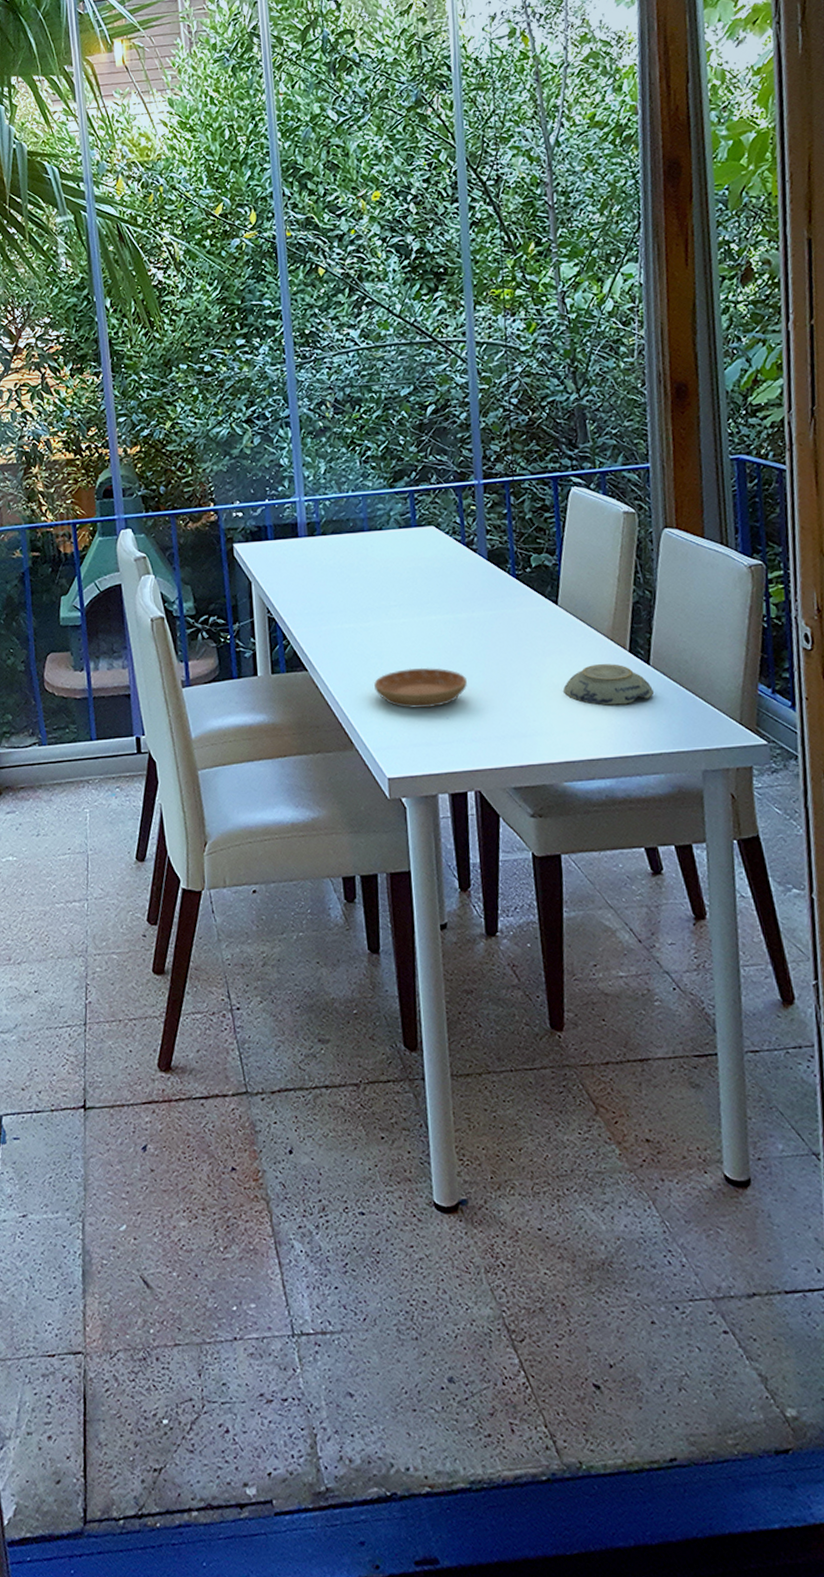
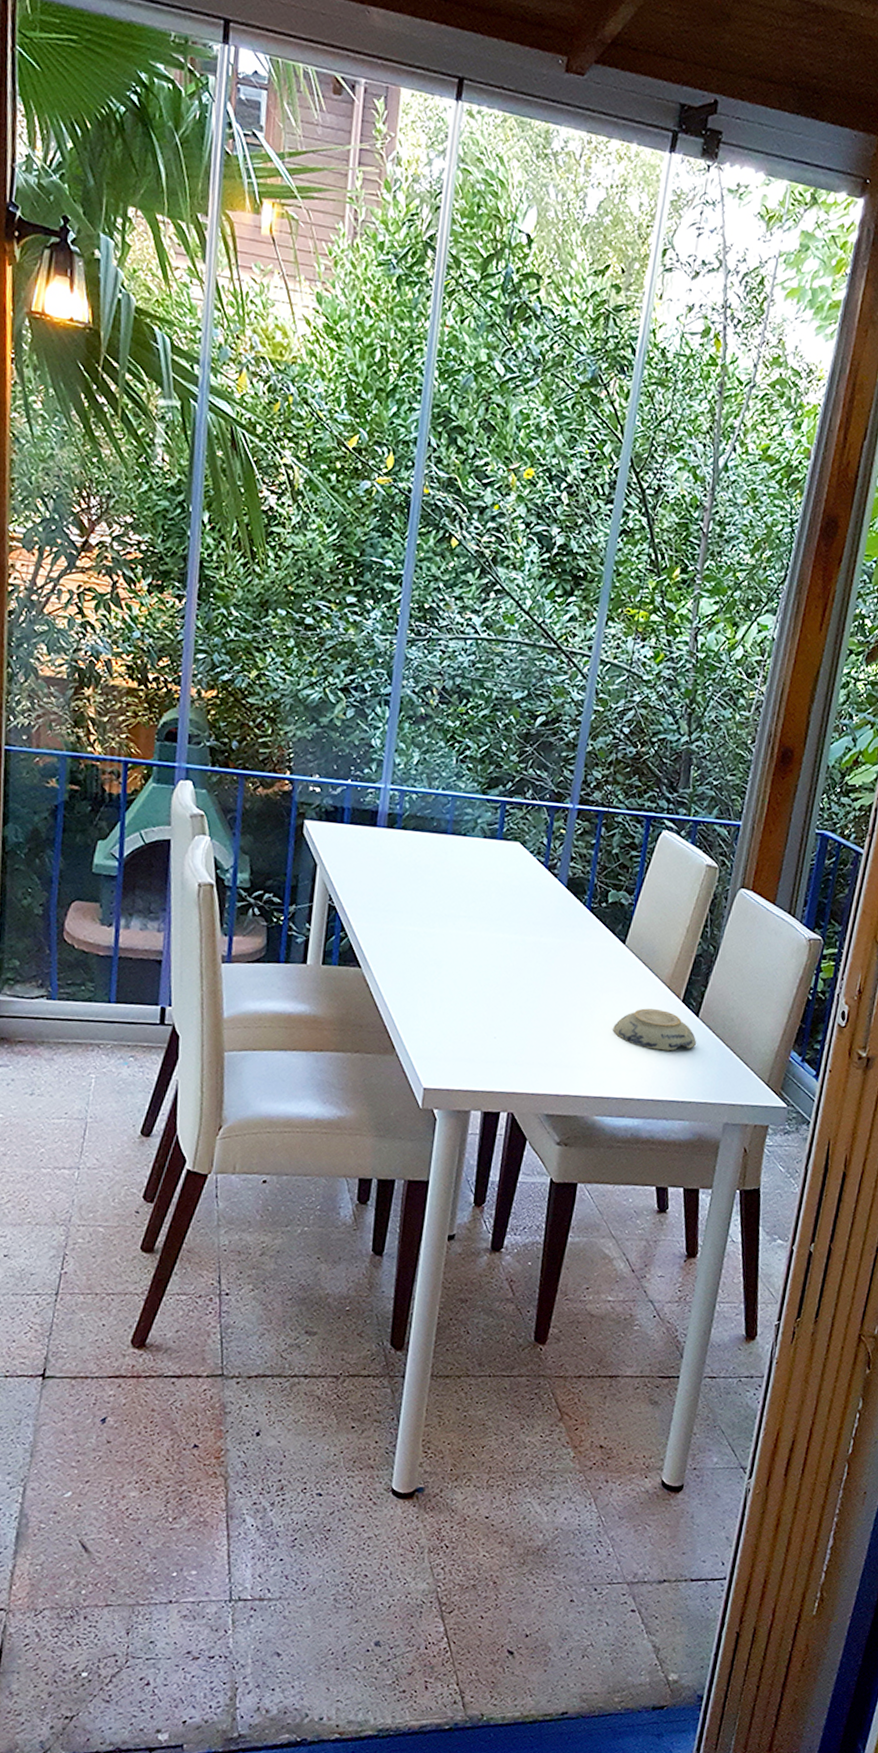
saucer: present [374,667,467,709] -> none [427,982,522,1025]

